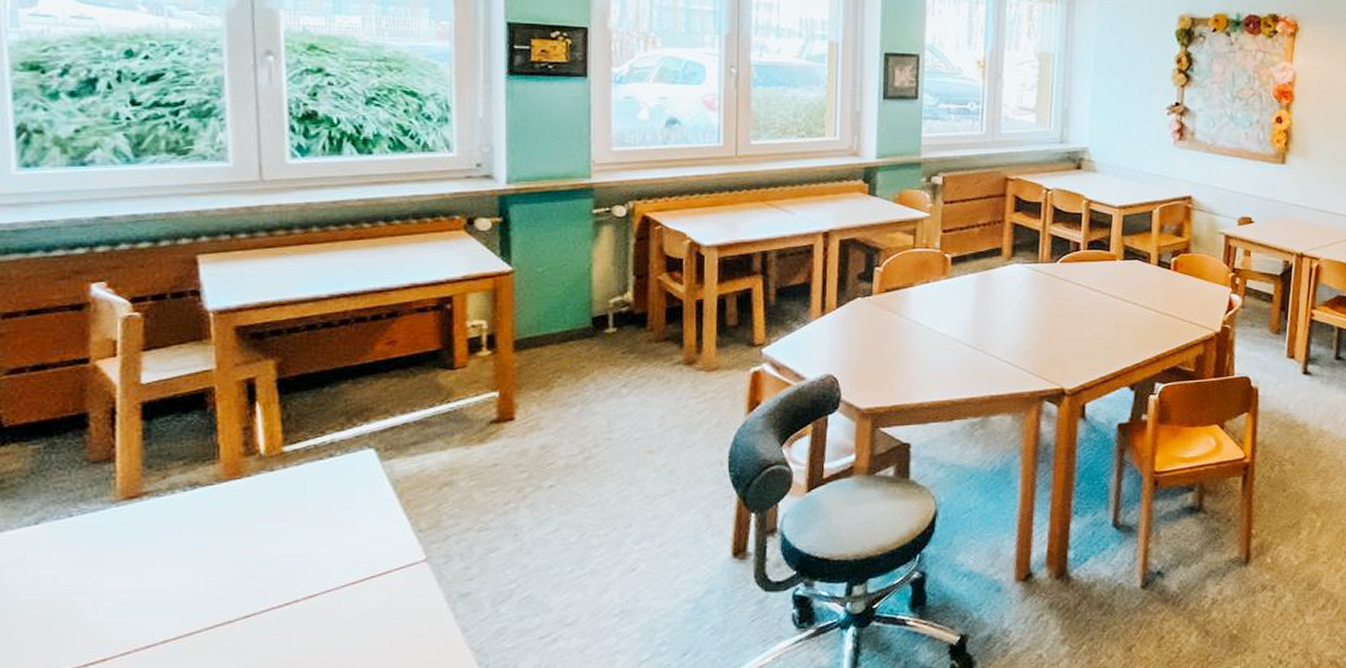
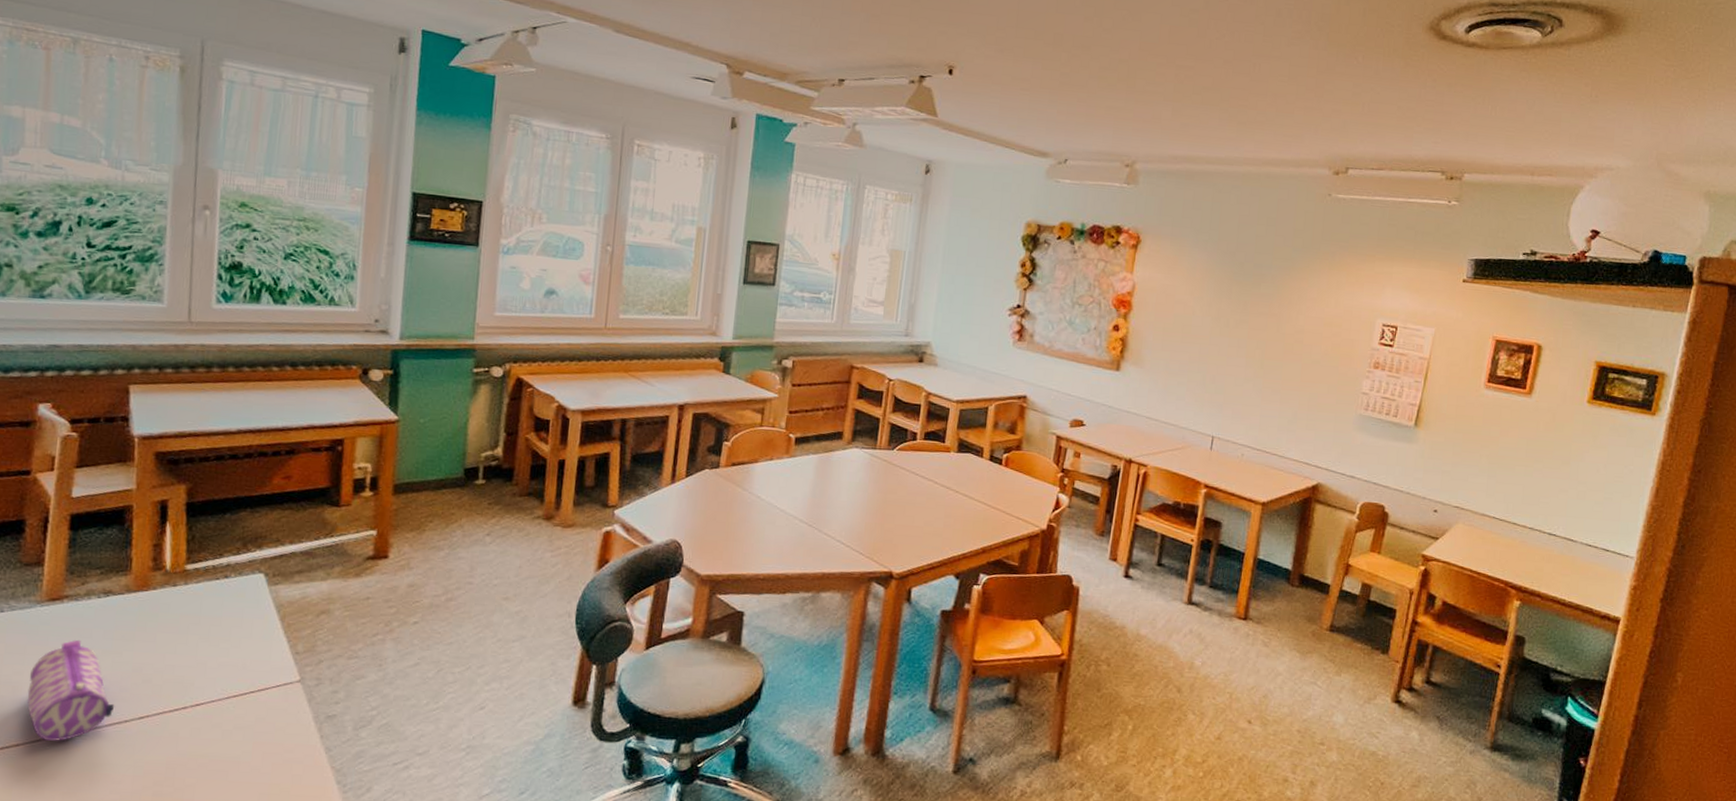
pencil case: none [110,538,215,652] -> present [27,639,115,741]

